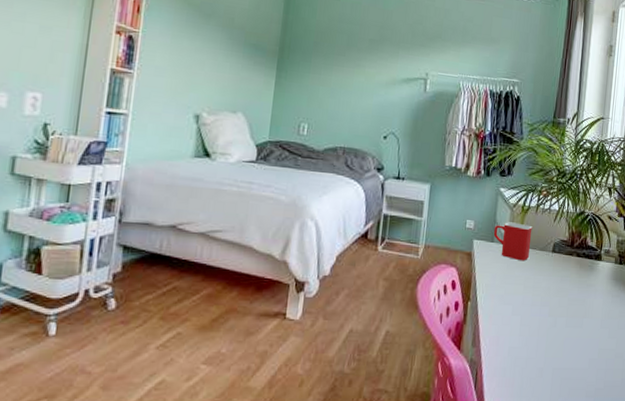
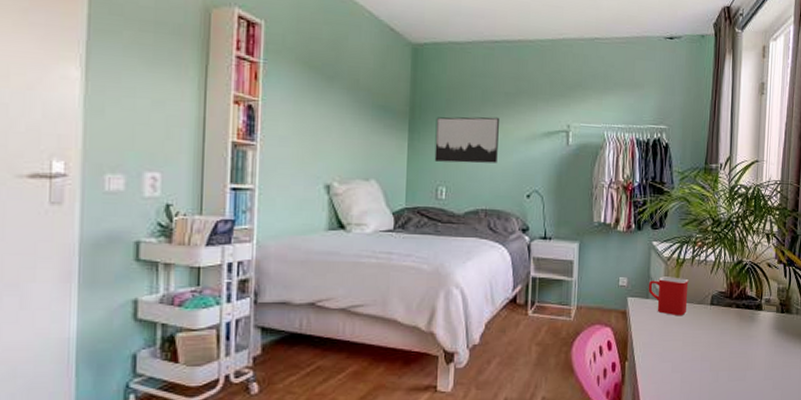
wall art: none [299,58,362,105] -> present [434,116,499,164]

